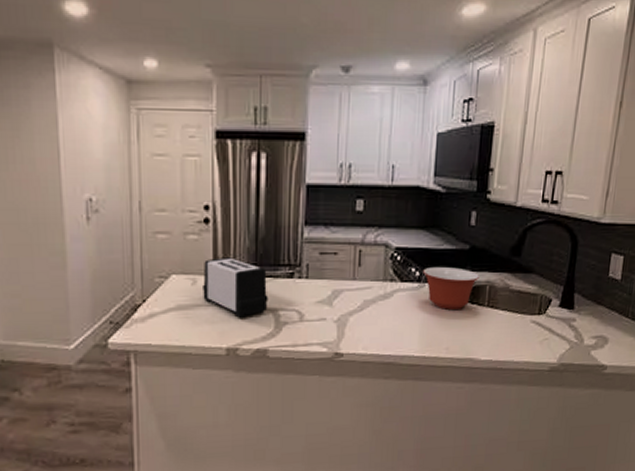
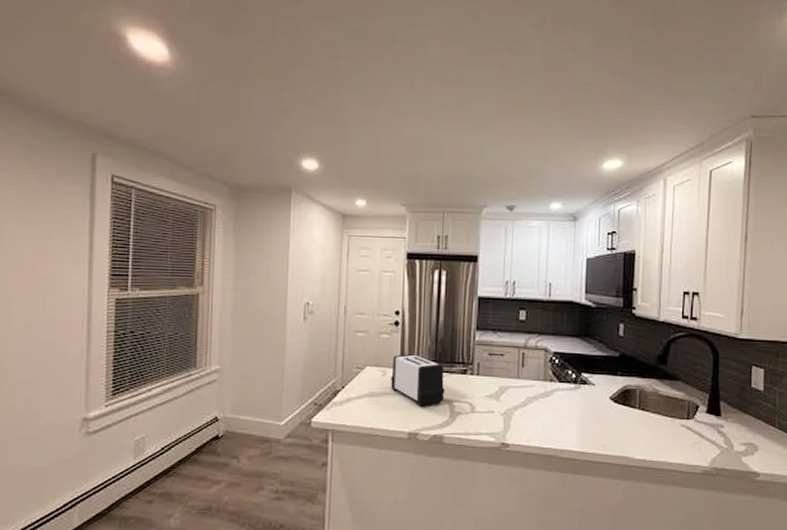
mixing bowl: present [423,266,479,310] -> none [579,370,630,410]

